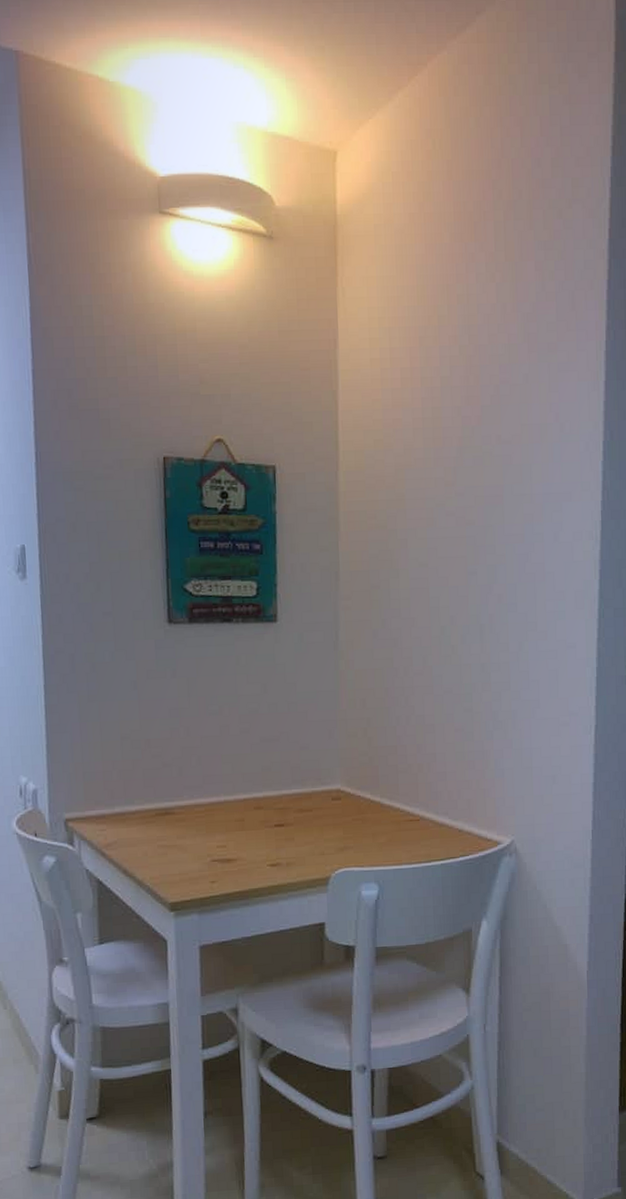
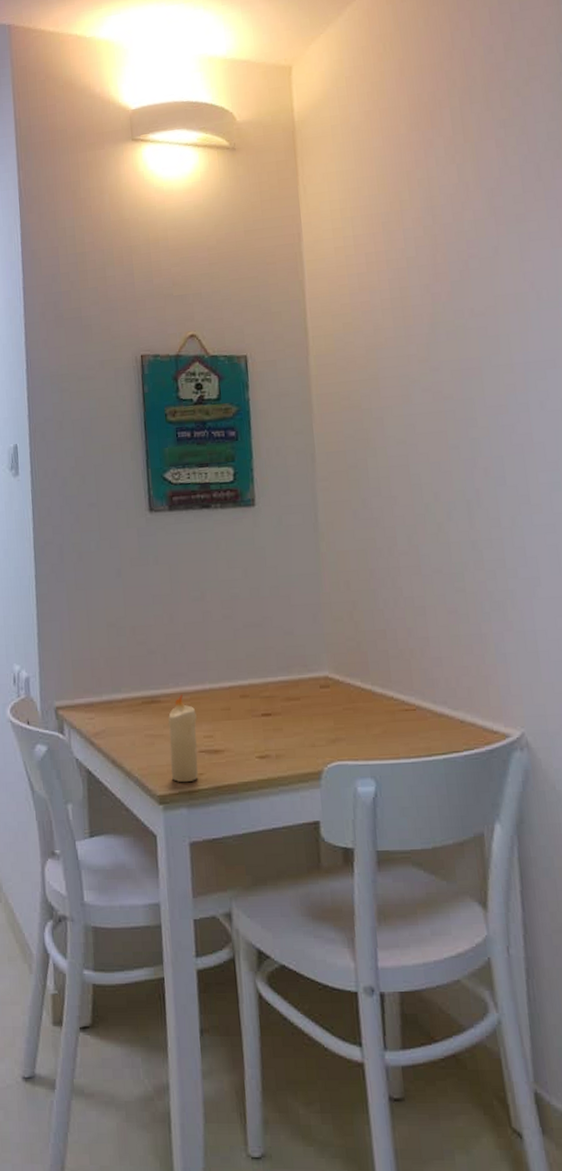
candle: none [181,806,211,891] -> present [167,694,198,783]

